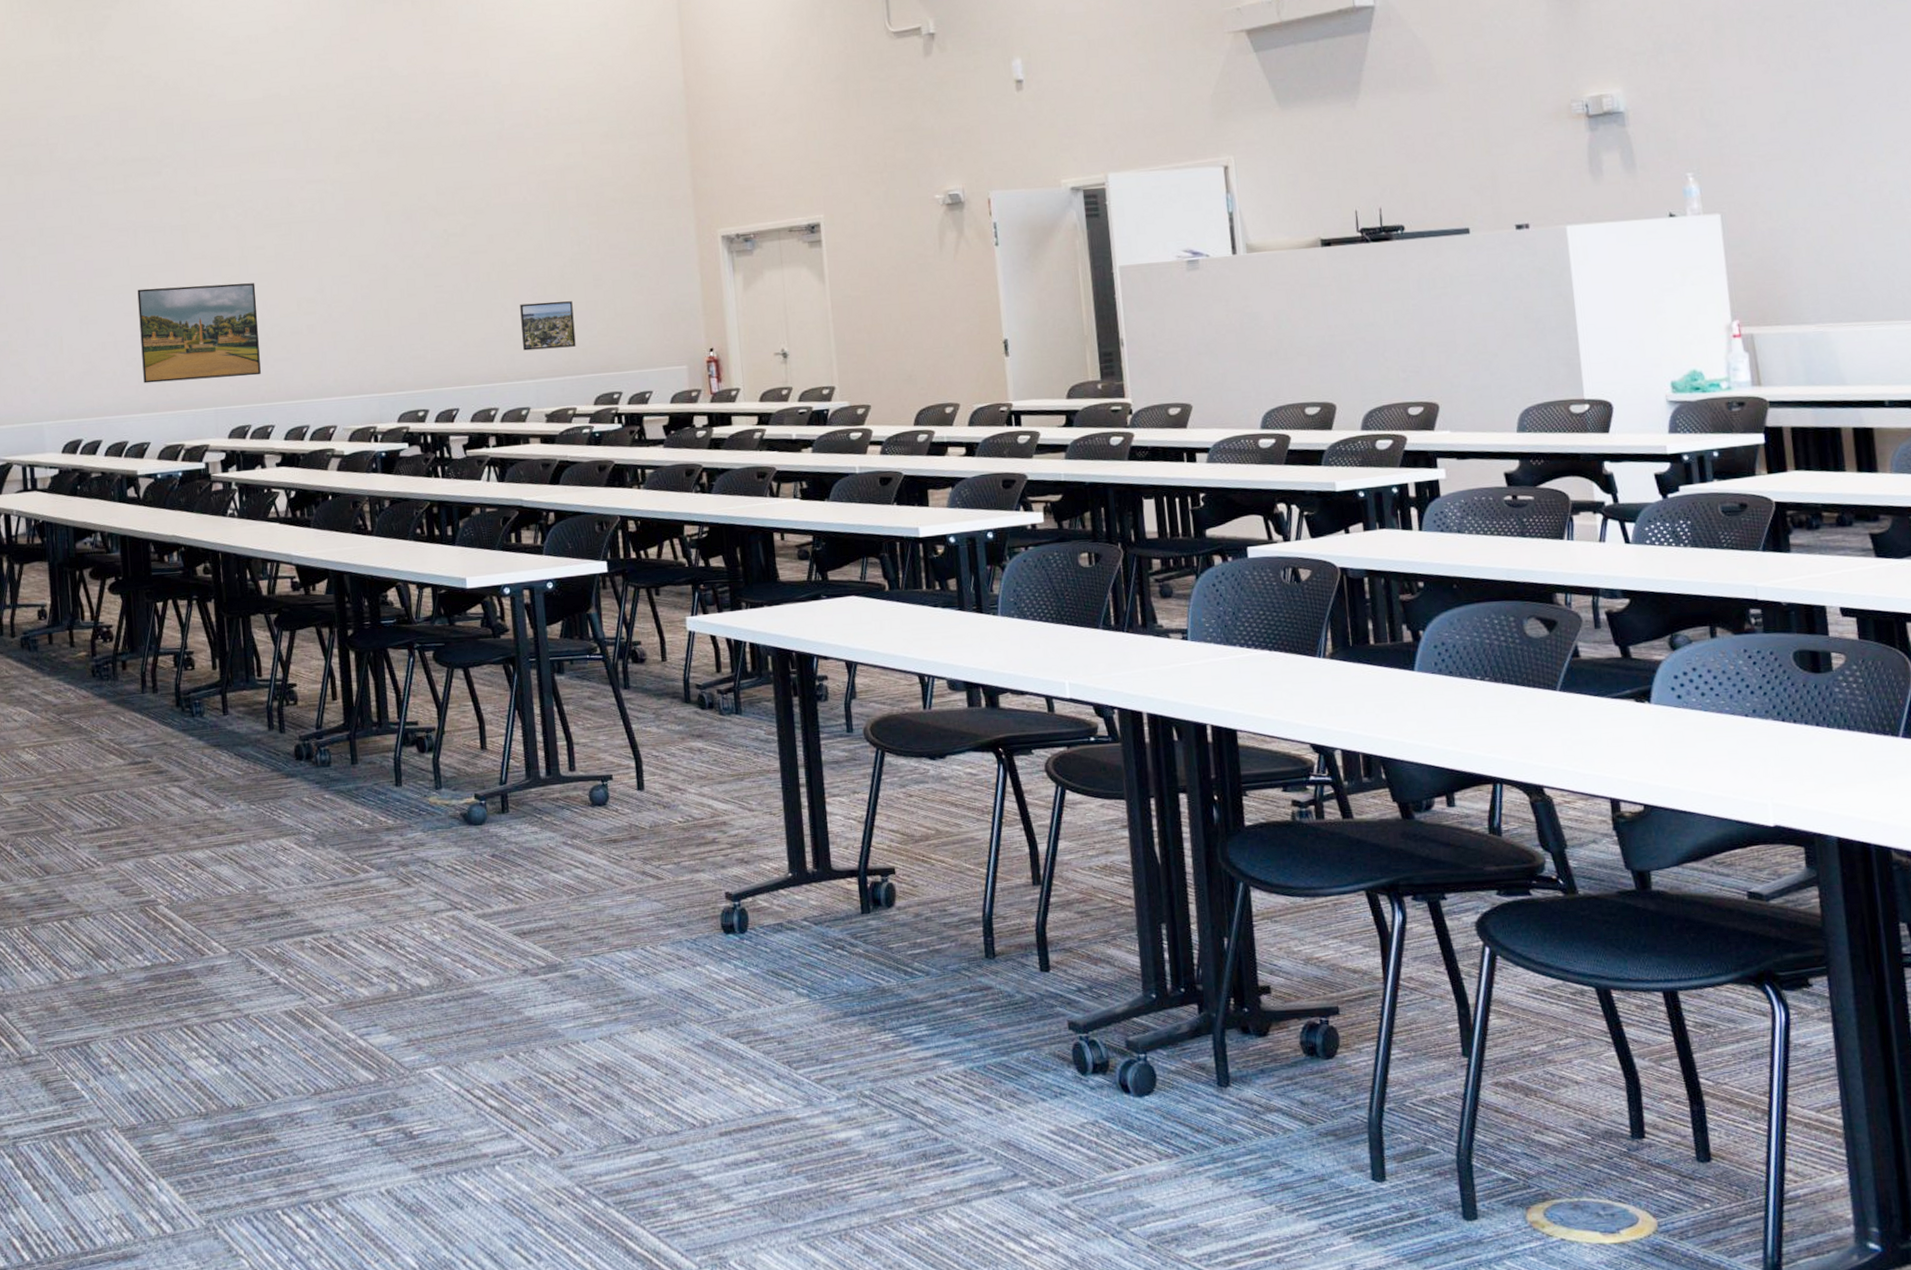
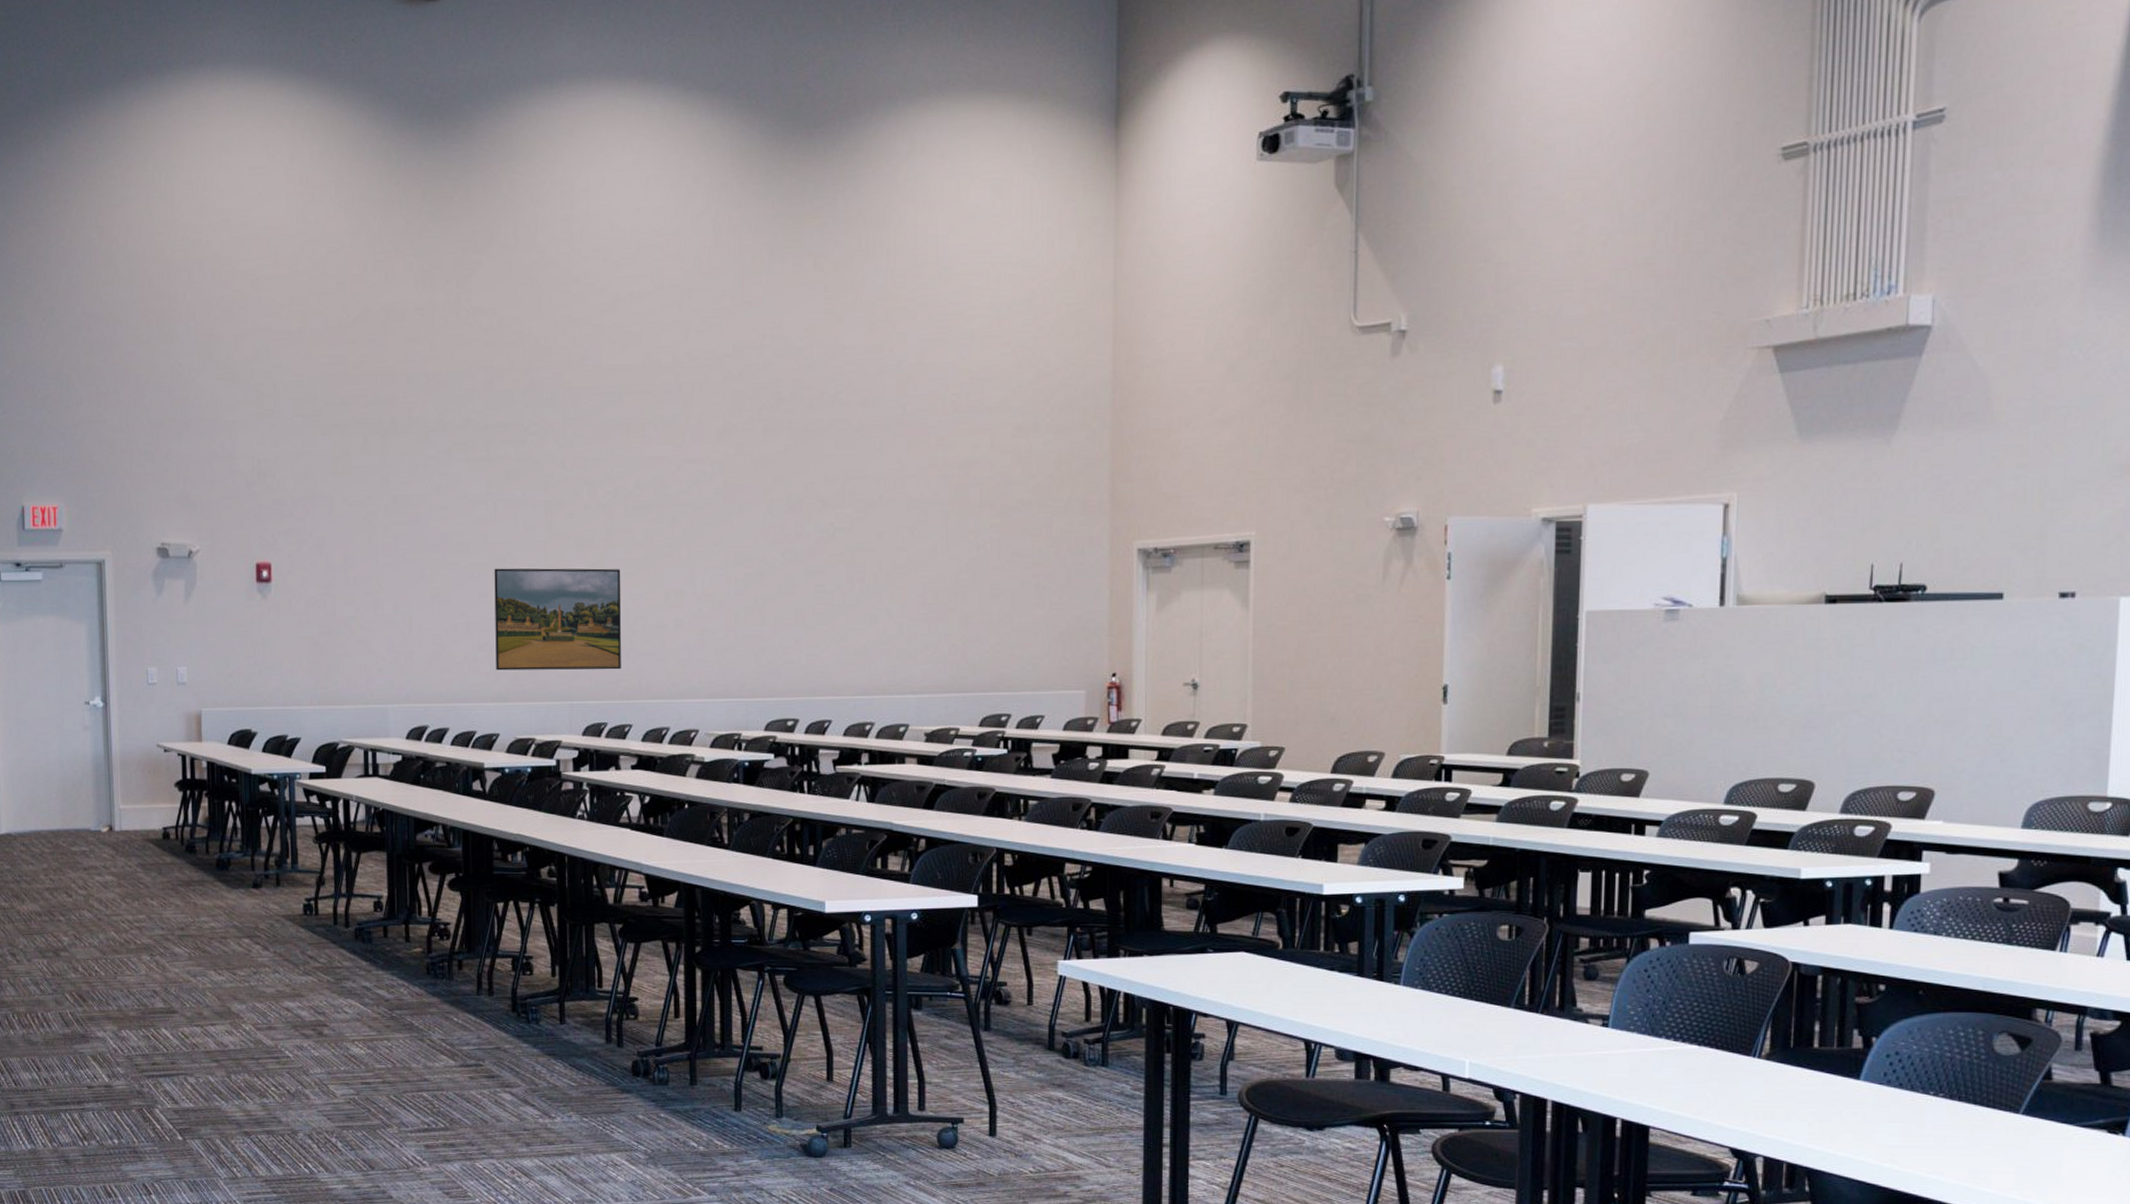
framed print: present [520,301,576,351] -> none [907,610,965,662]

